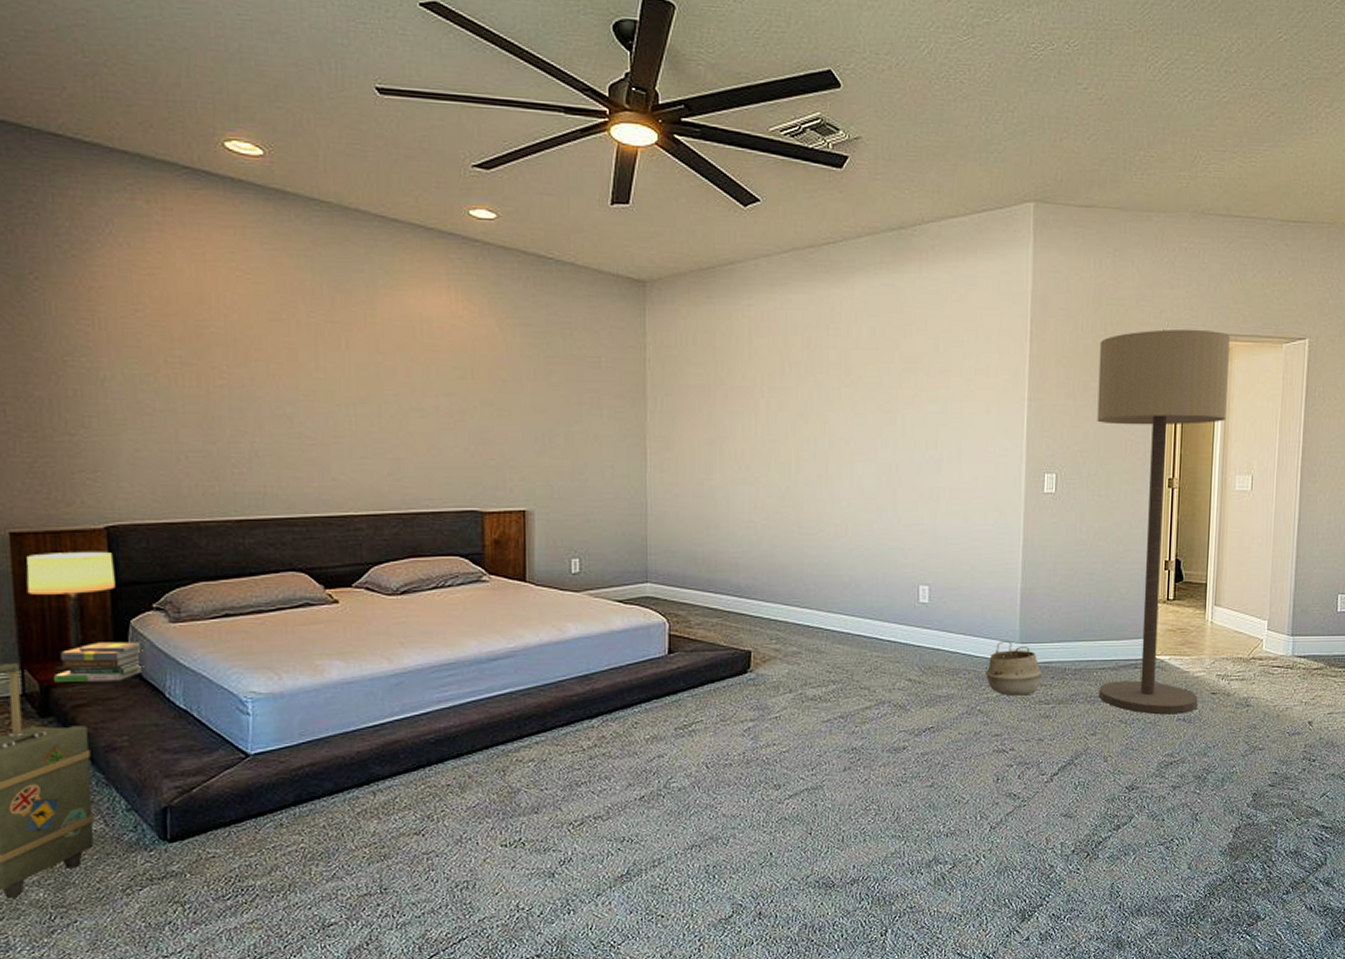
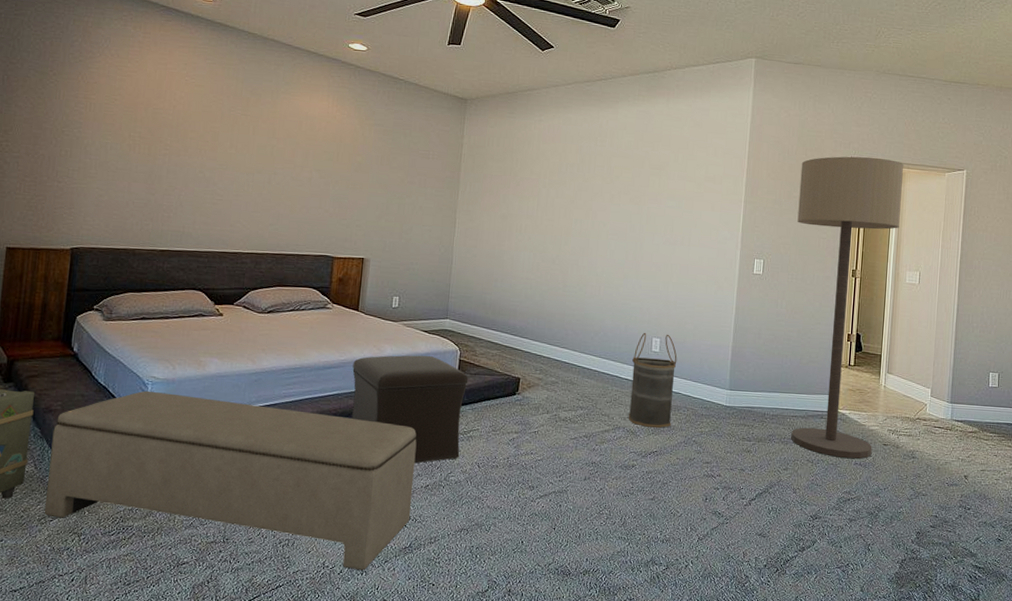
table lamp: present [26,551,116,671] -> none [11,263,72,350]
books: present [54,641,145,682] -> none [18,330,83,360]
bench: none [123,710,625,909] -> present [45,390,417,571]
ottoman: none [527,632,683,771] -> present [351,355,469,464]
basket: none [894,579,952,698] -> present [628,332,677,428]
woven basket: present [985,641,1042,696] -> none [701,387,746,433]

